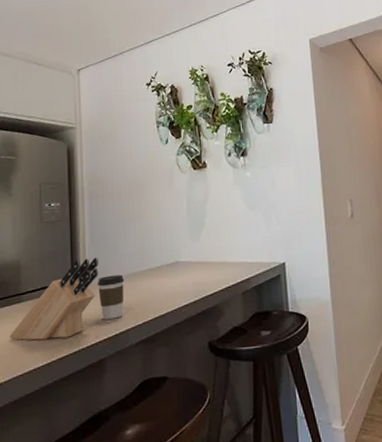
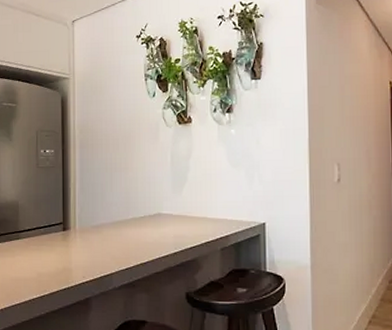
knife block: present [9,257,99,341] -> none [9,203,87,275]
coffee cup: present [98,274,125,320] -> none [86,221,111,262]

